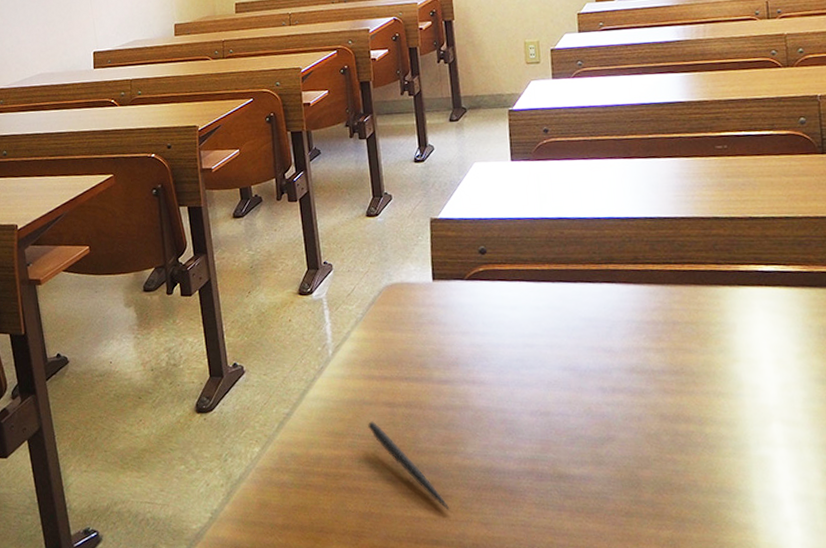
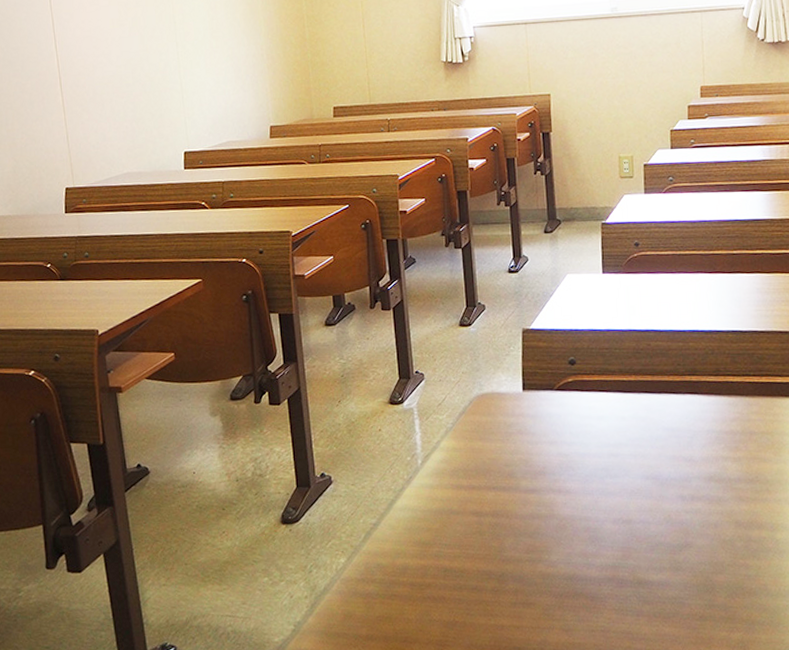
pen: present [368,421,450,510] -> none [455,531,533,618]

